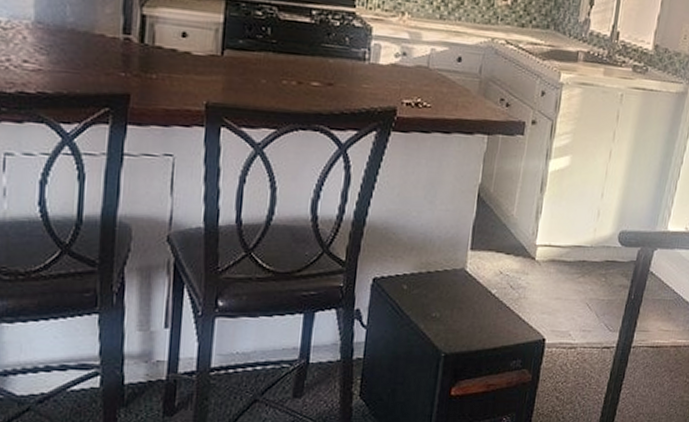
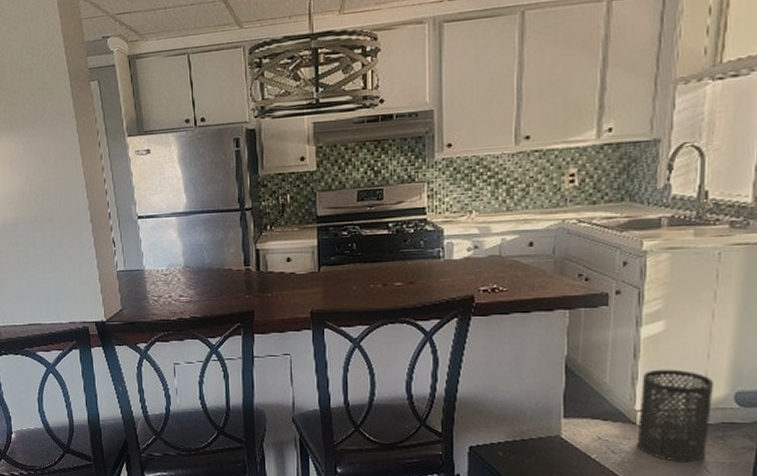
trash can: none [533,204,605,299] -> present [636,369,715,463]

